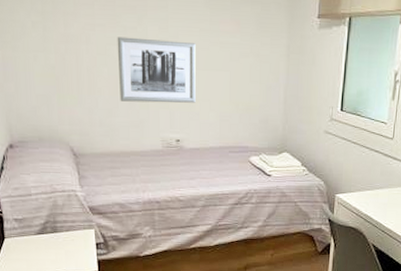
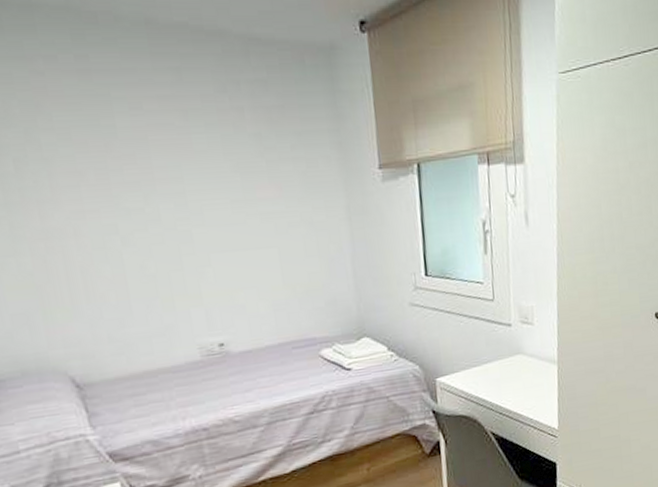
wall art: present [117,36,196,103] -> none [117,218,238,306]

